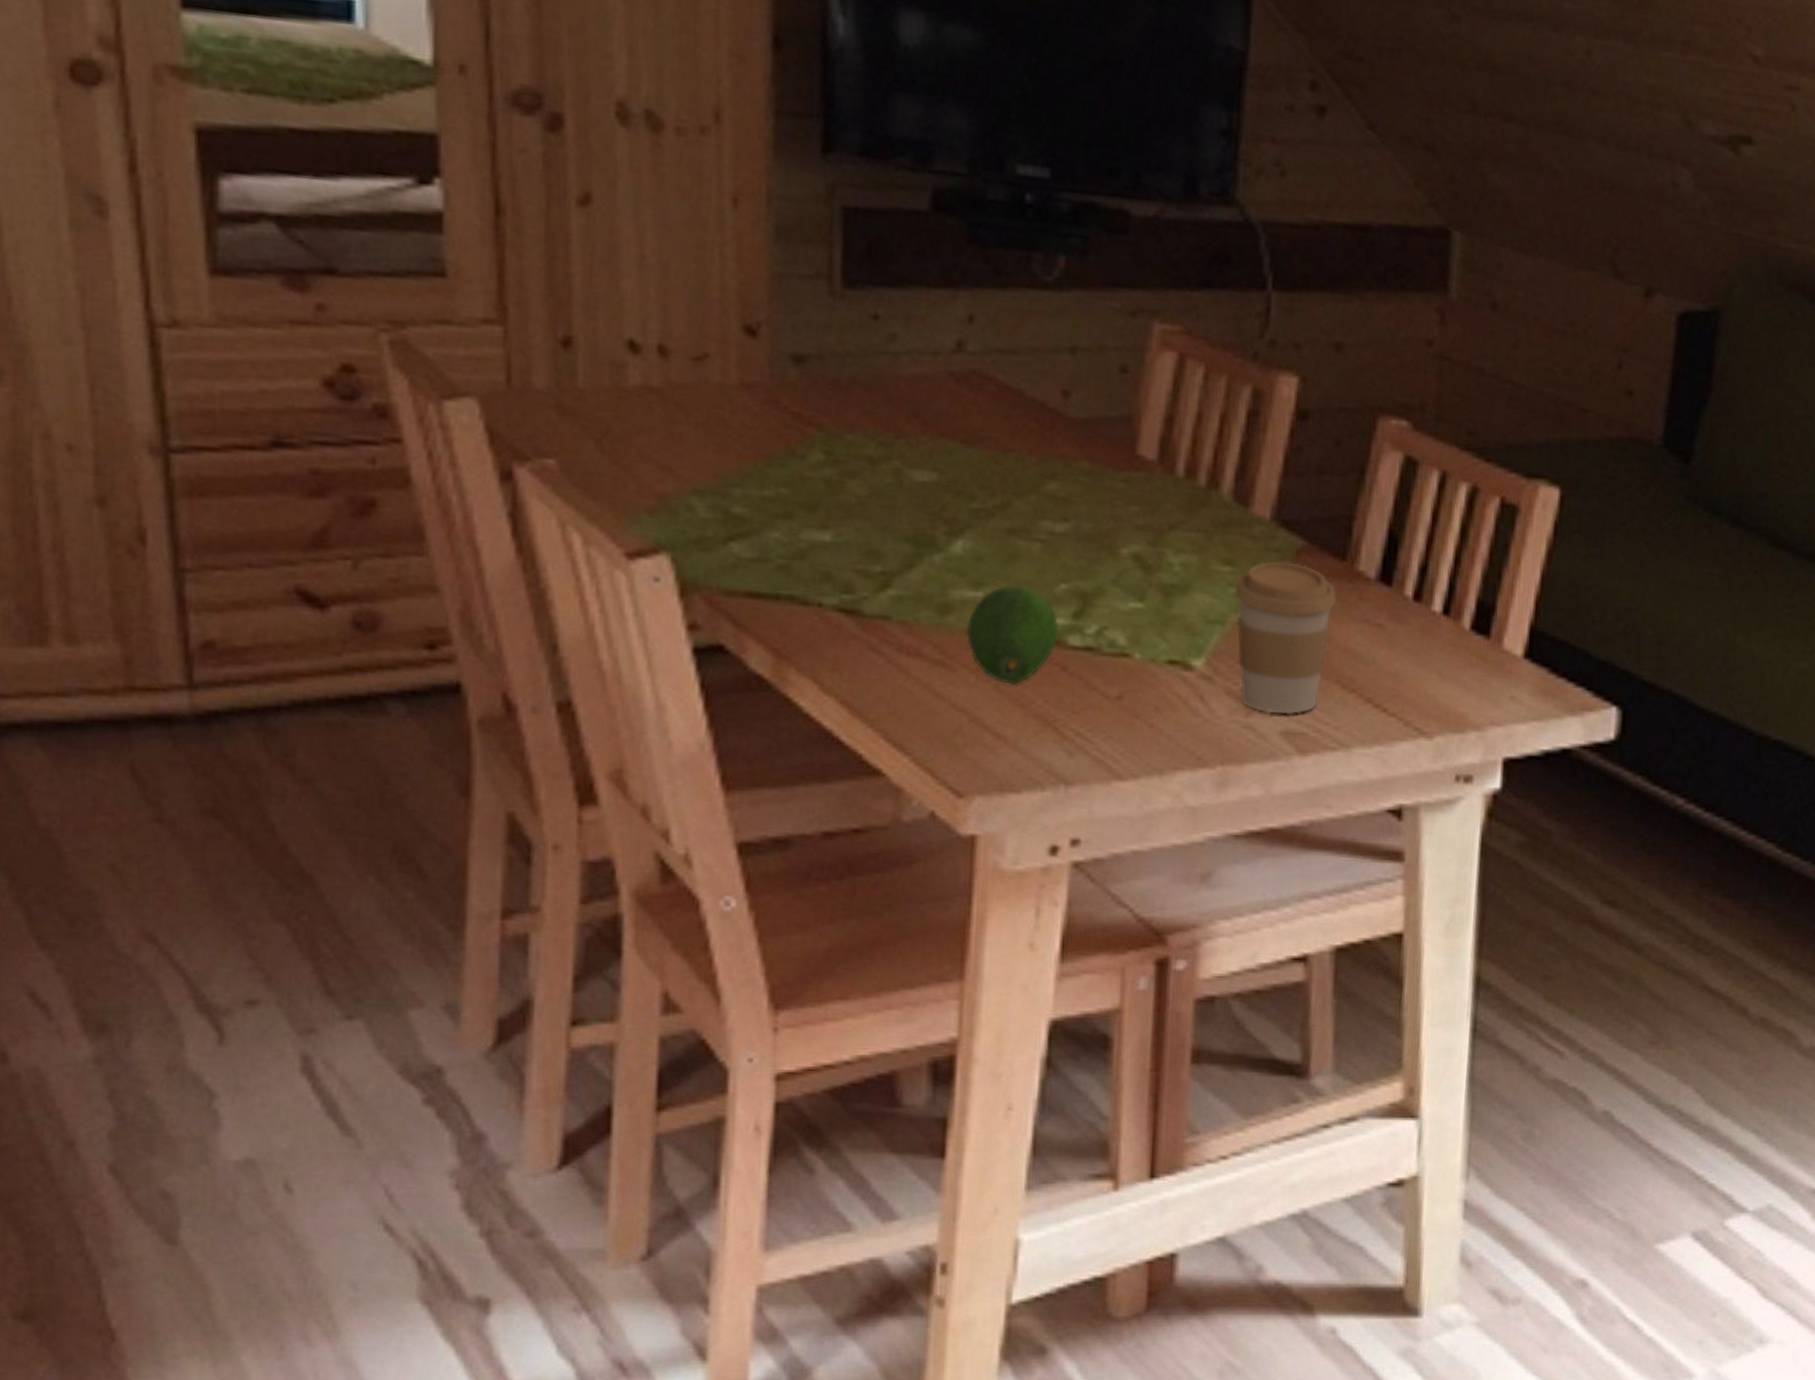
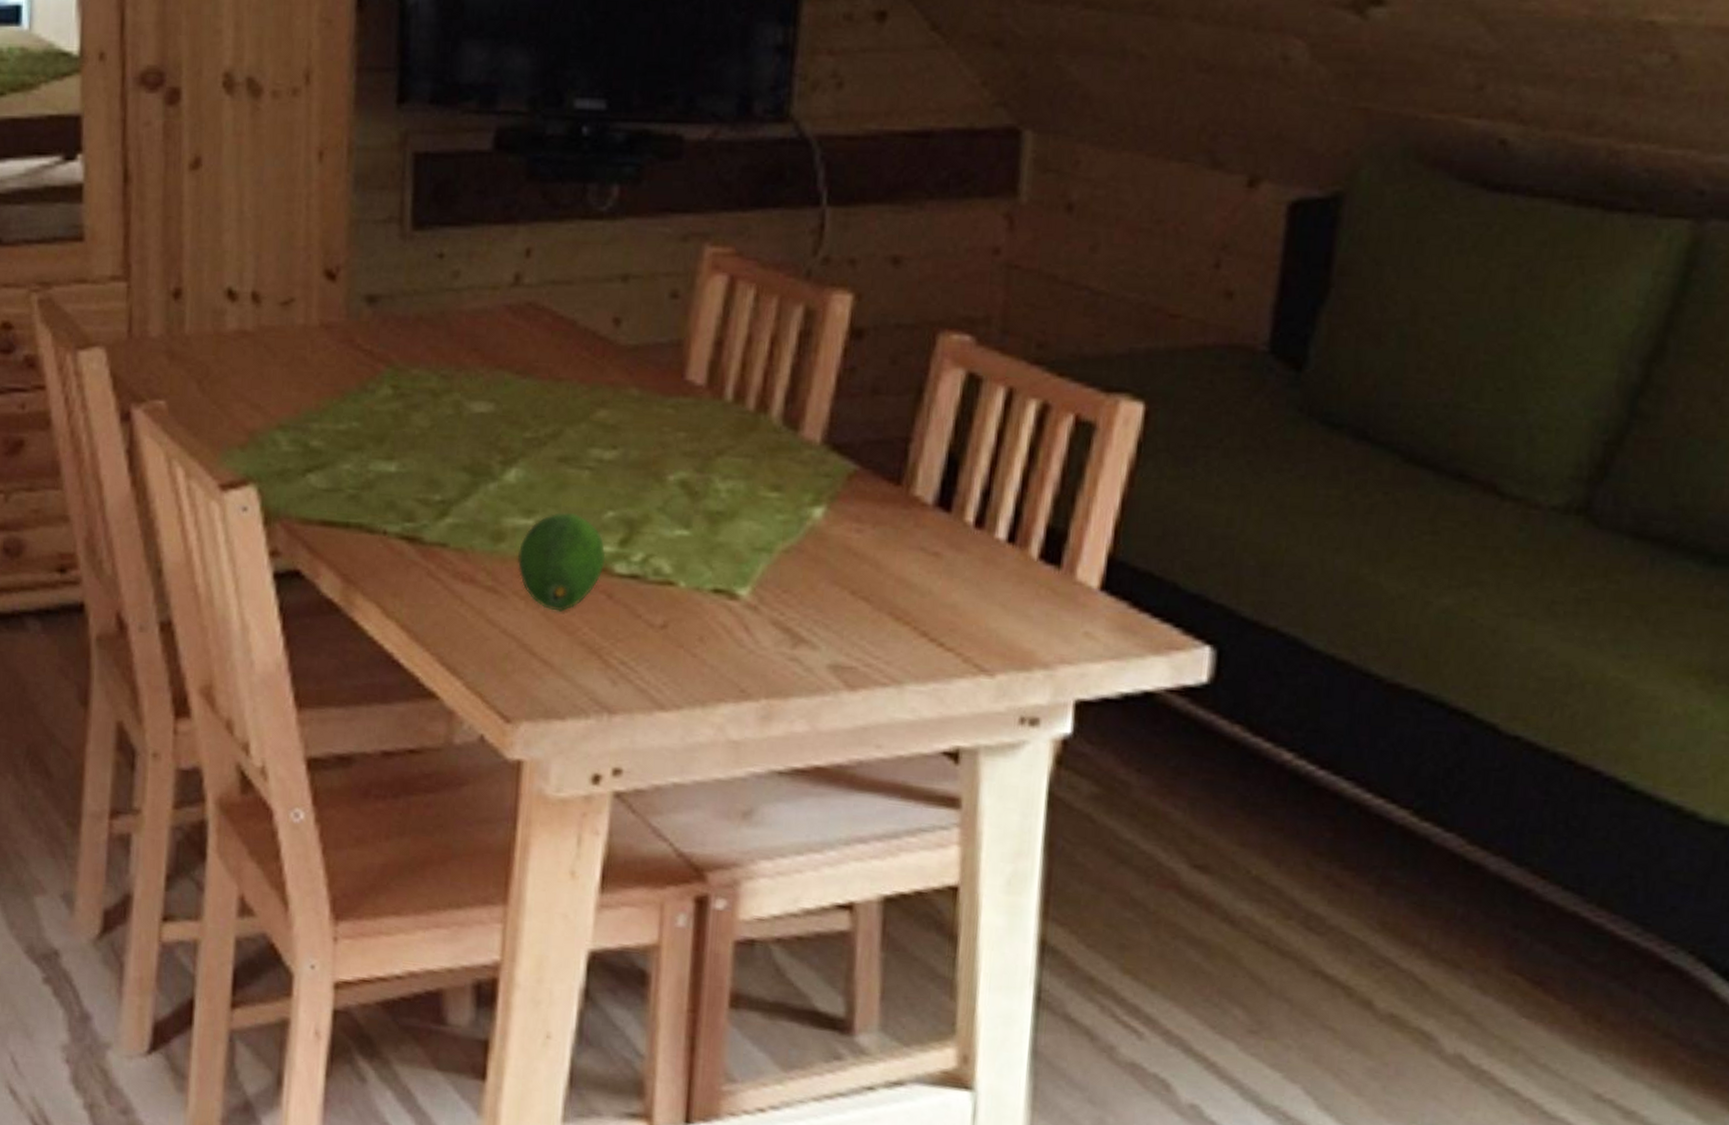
coffee cup: present [1234,561,1337,715] -> none [782,486,891,647]

